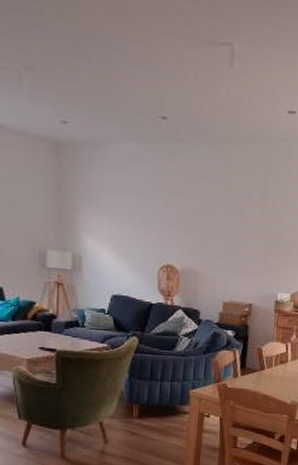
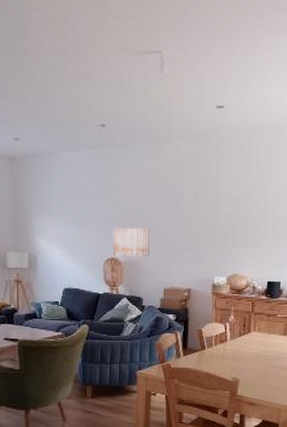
wall art: none [170,232,211,267] -> present [113,227,150,257]

